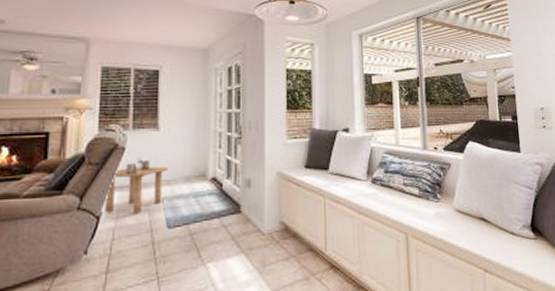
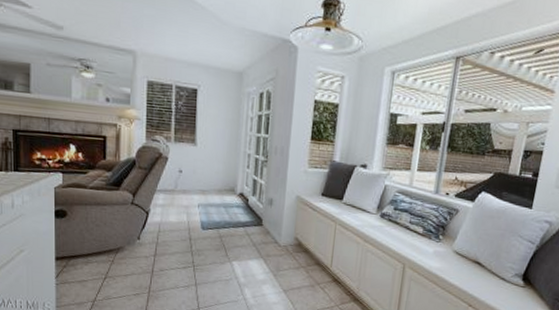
side table: present [105,161,168,213] -> none [153,171,203,214]

